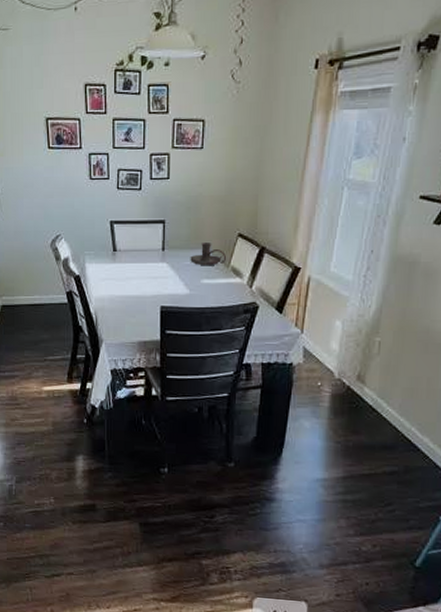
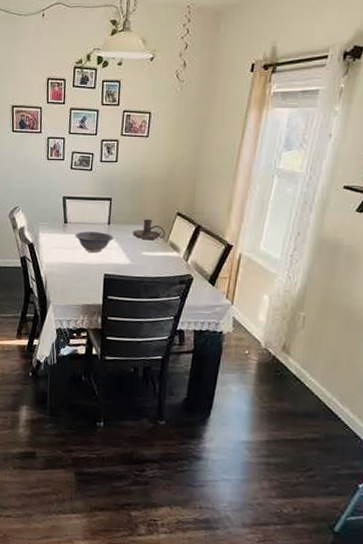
decorative bowl: none [126,259,170,283] -> present [75,231,114,253]

